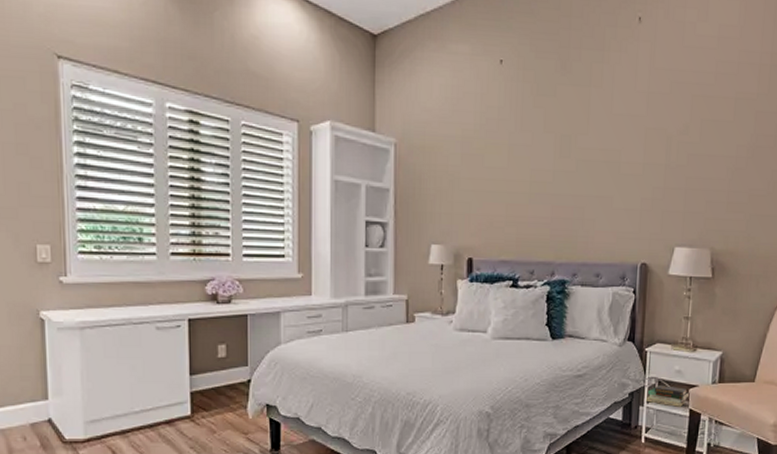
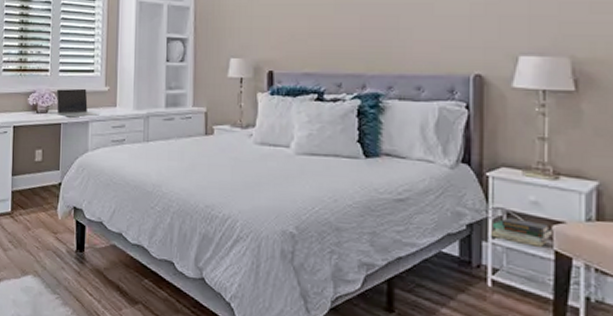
laptop: none [240,275,292,308] -> present [56,88,99,118]

